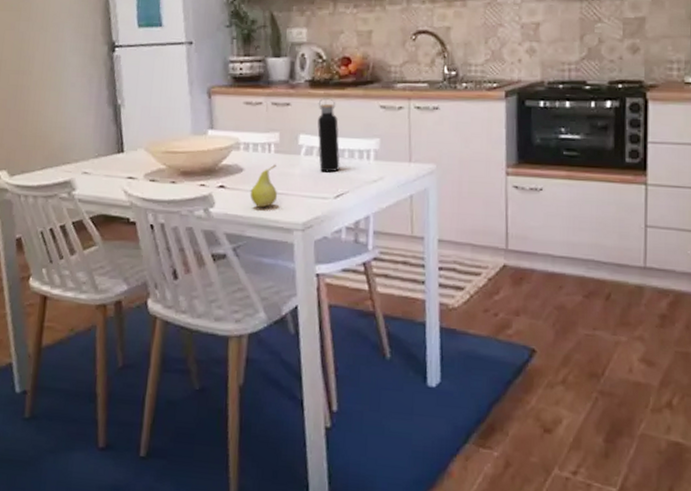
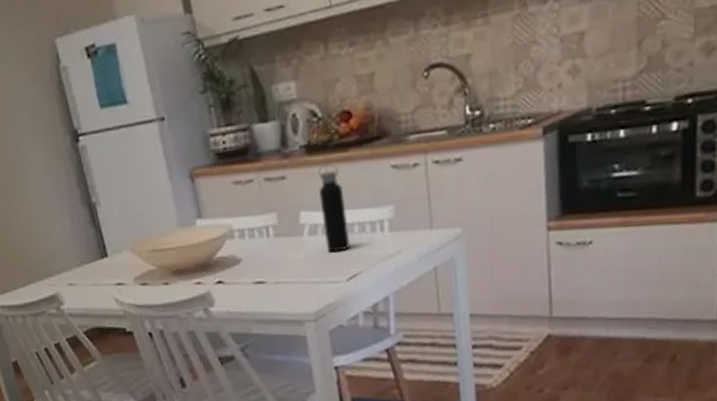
fruit: present [250,164,278,208] -> none [251,250,283,301]

